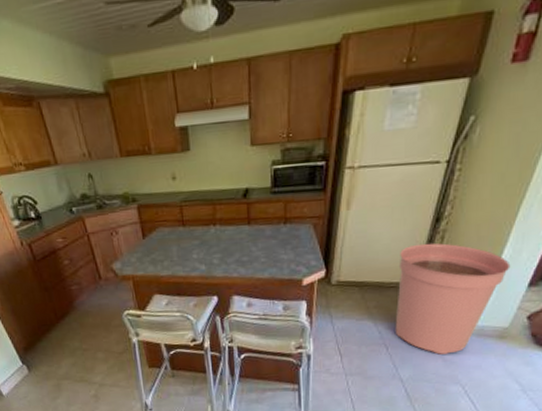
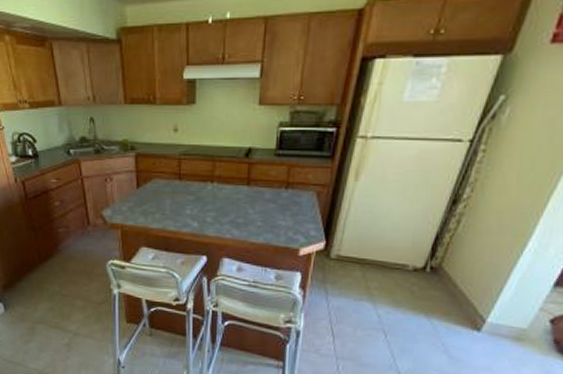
plant pot: present [395,243,511,355] -> none [396,225,535,350]

